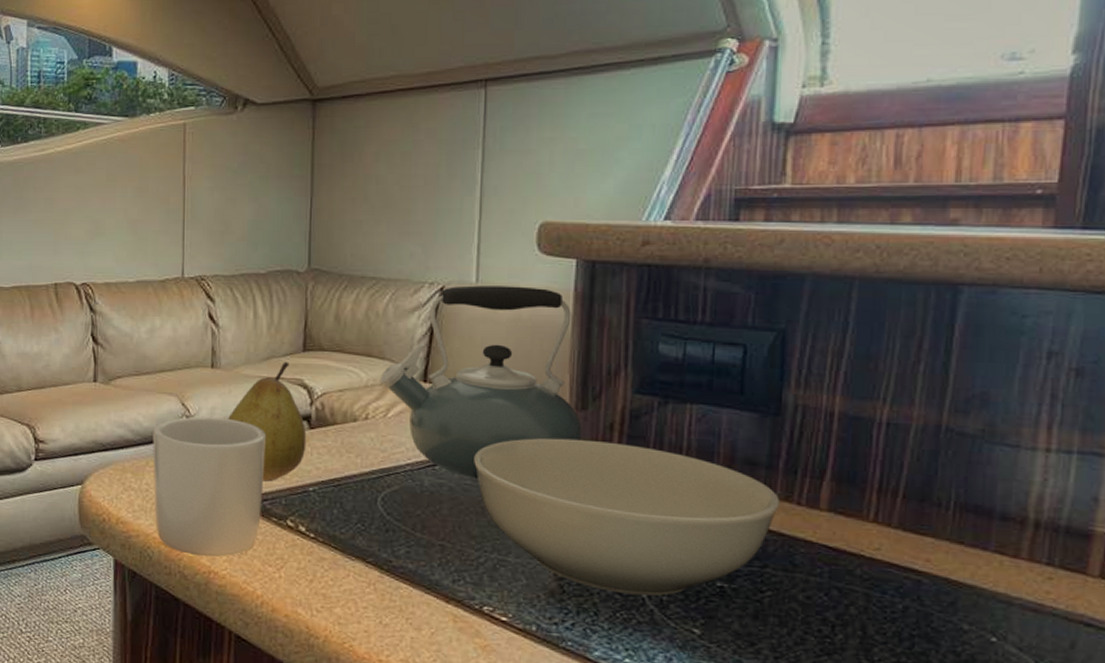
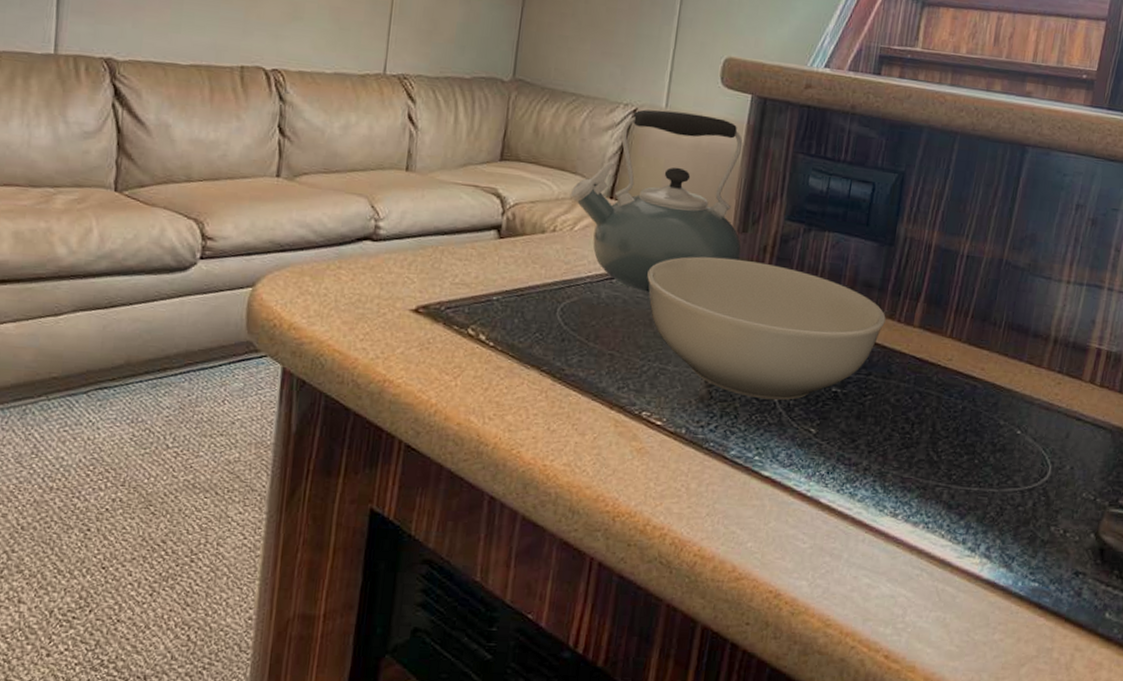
mug: present [153,416,265,558] -> none [330,220,455,366]
fruit: present [228,361,307,482] -> none [418,169,496,289]

